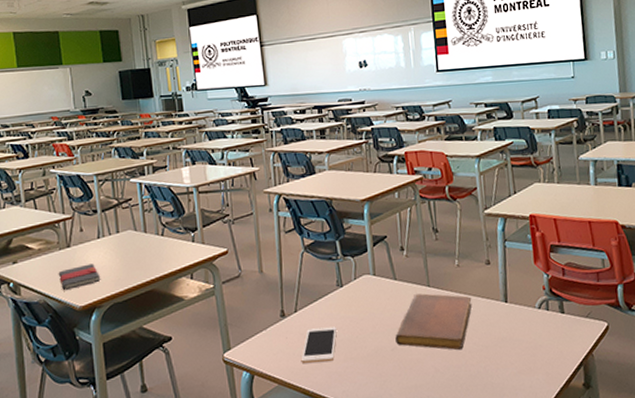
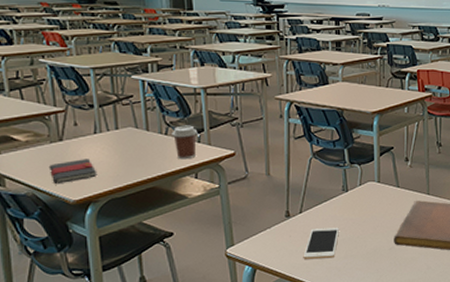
coffee cup: none [167,224,192,260] -> present [172,125,198,160]

